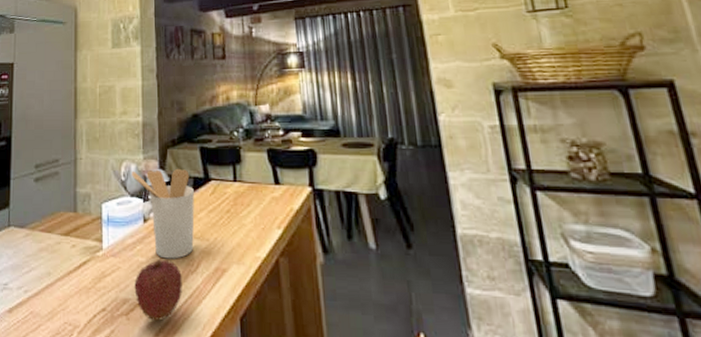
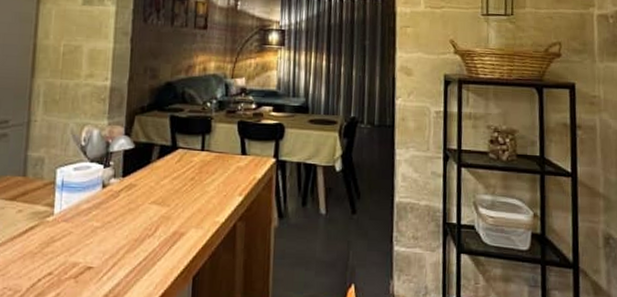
utensil holder: present [132,168,195,259] -> none [93,135,159,224]
fruit: present [134,260,182,321] -> none [86,225,138,282]

